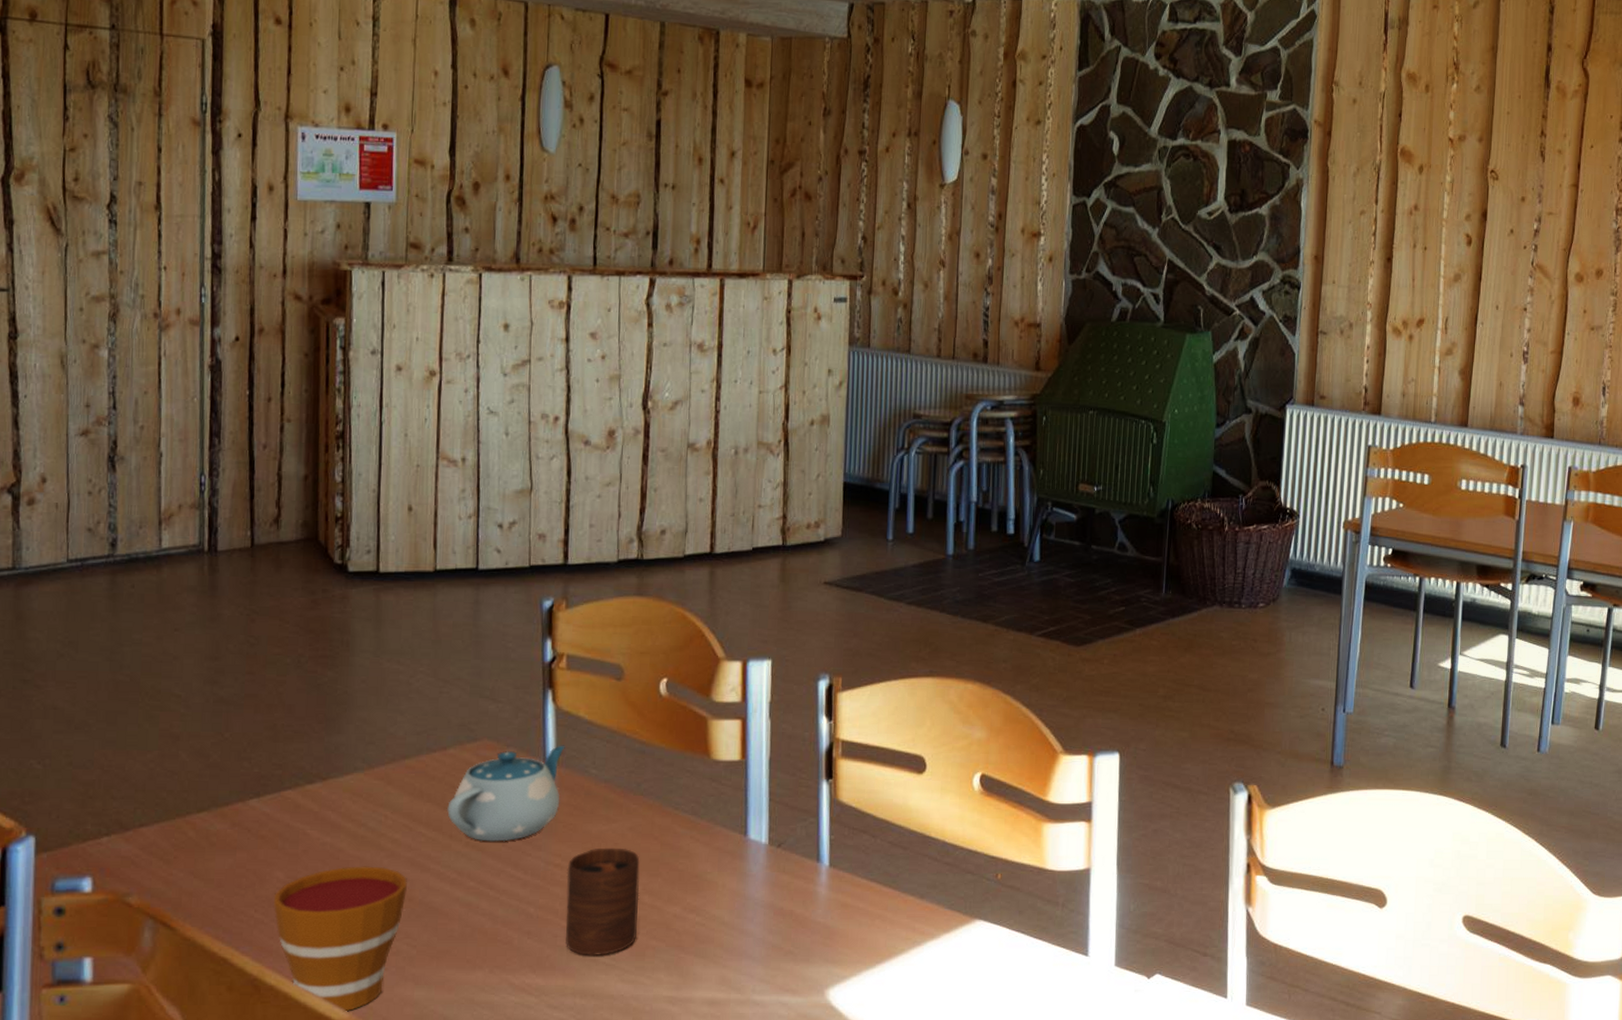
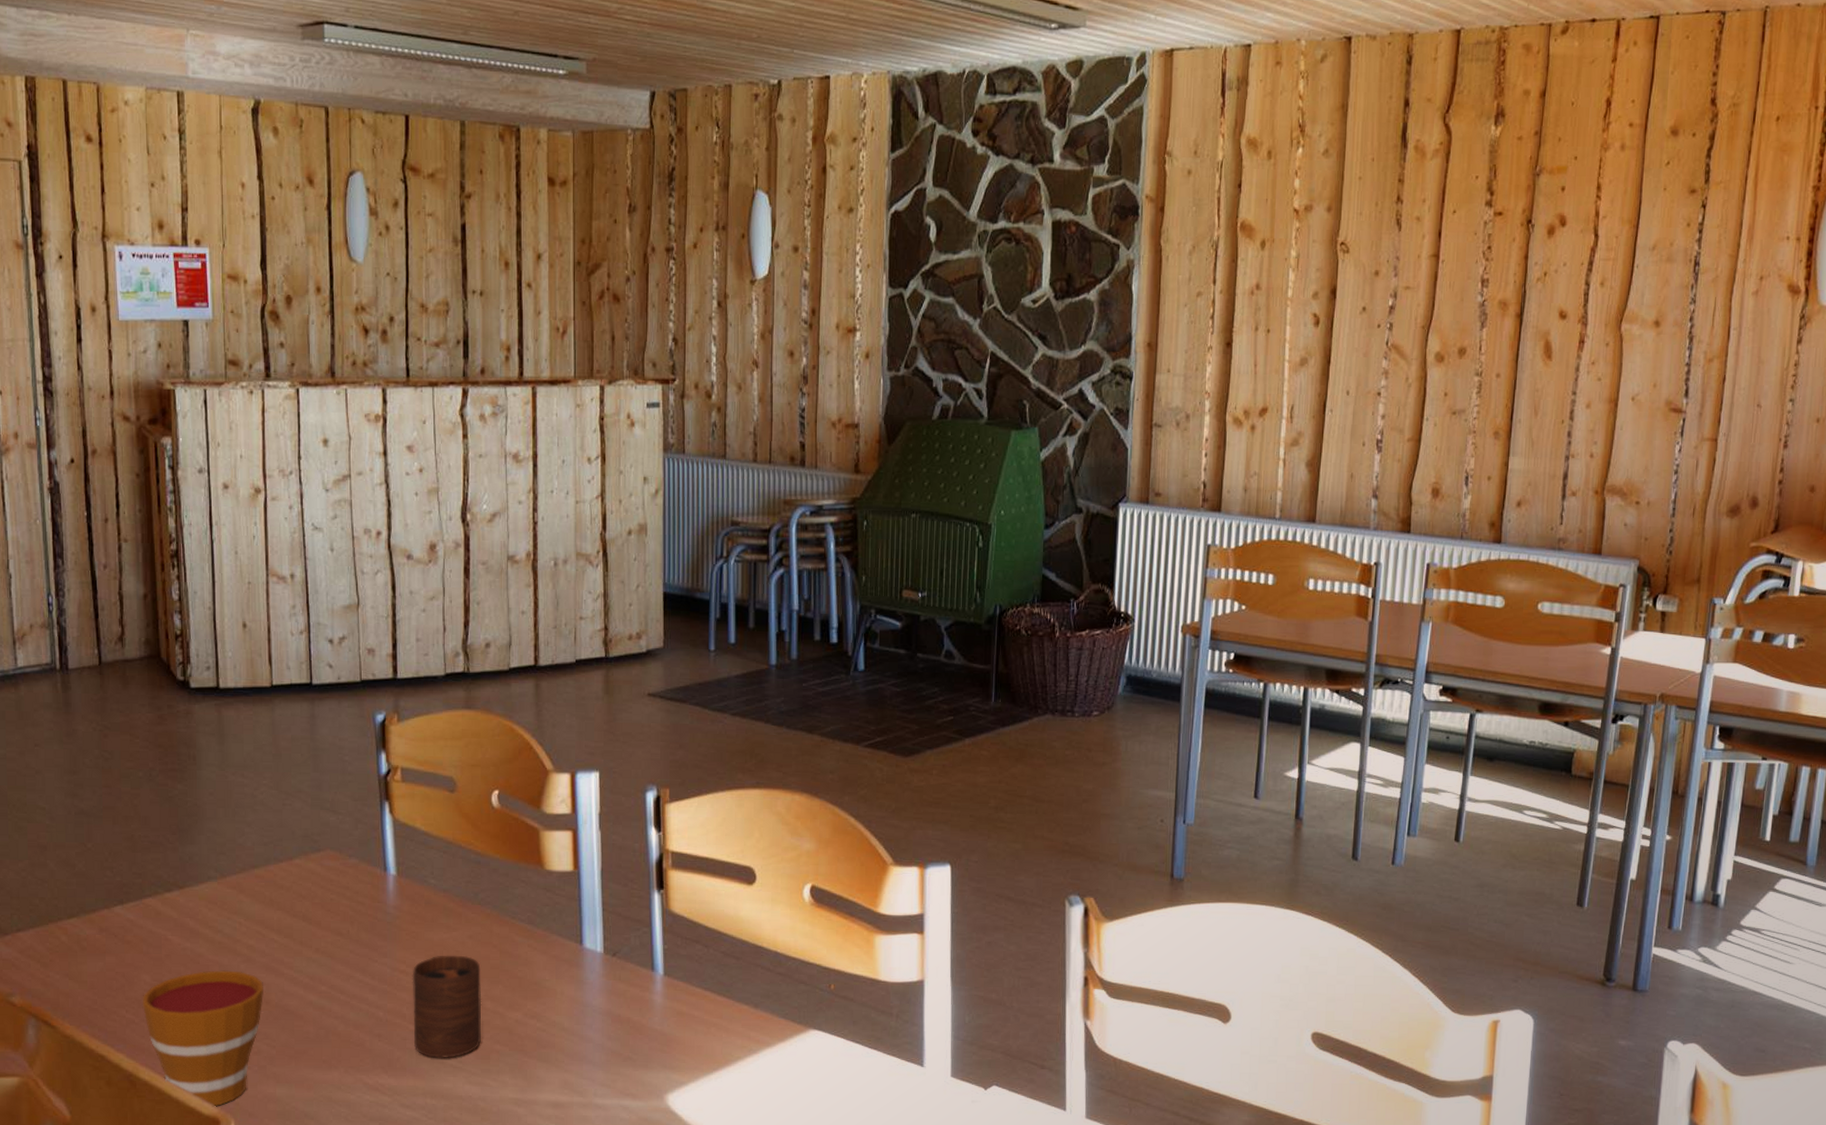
teapot: present [447,745,565,842] -> none [296,855,404,949]

